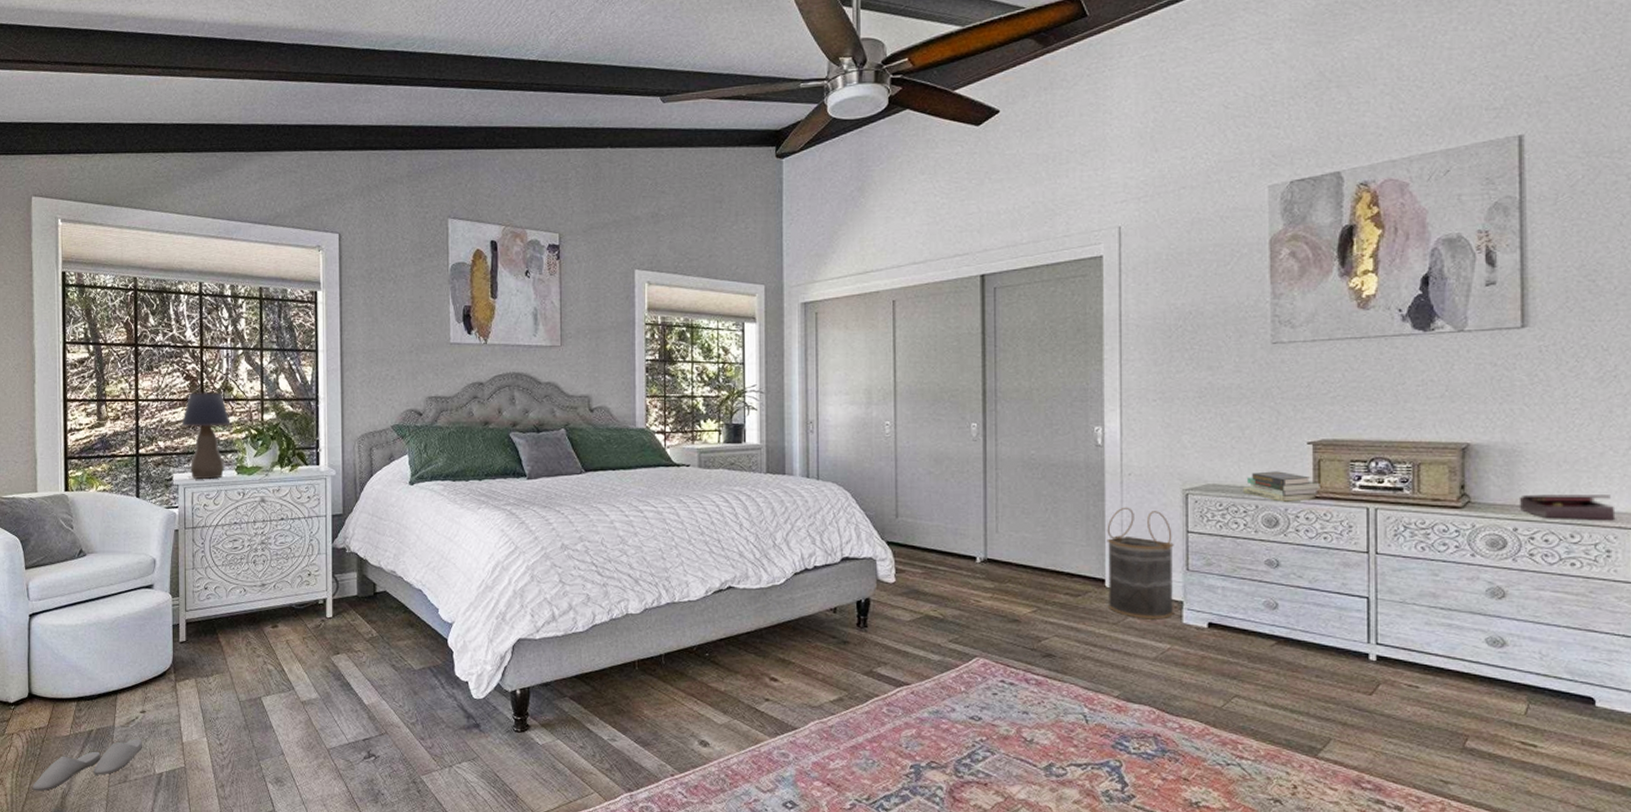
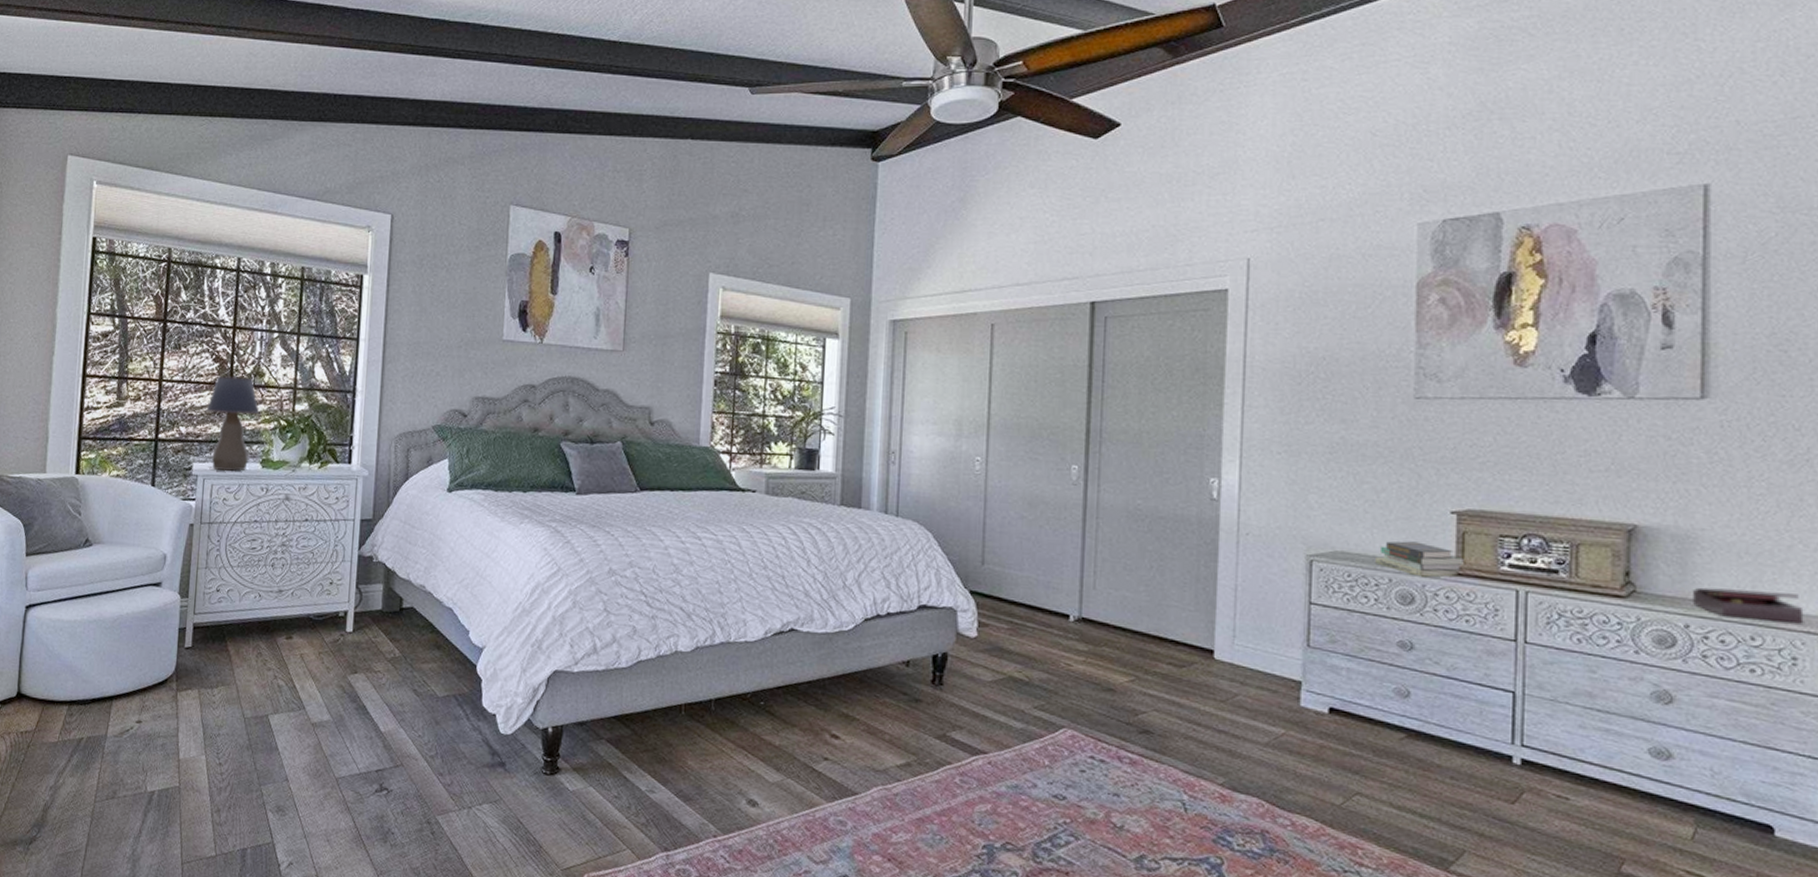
slippers: present [32,738,142,791] -> none [12,751,135,802]
basket: present [1107,507,1174,620] -> none [1215,570,1294,701]

